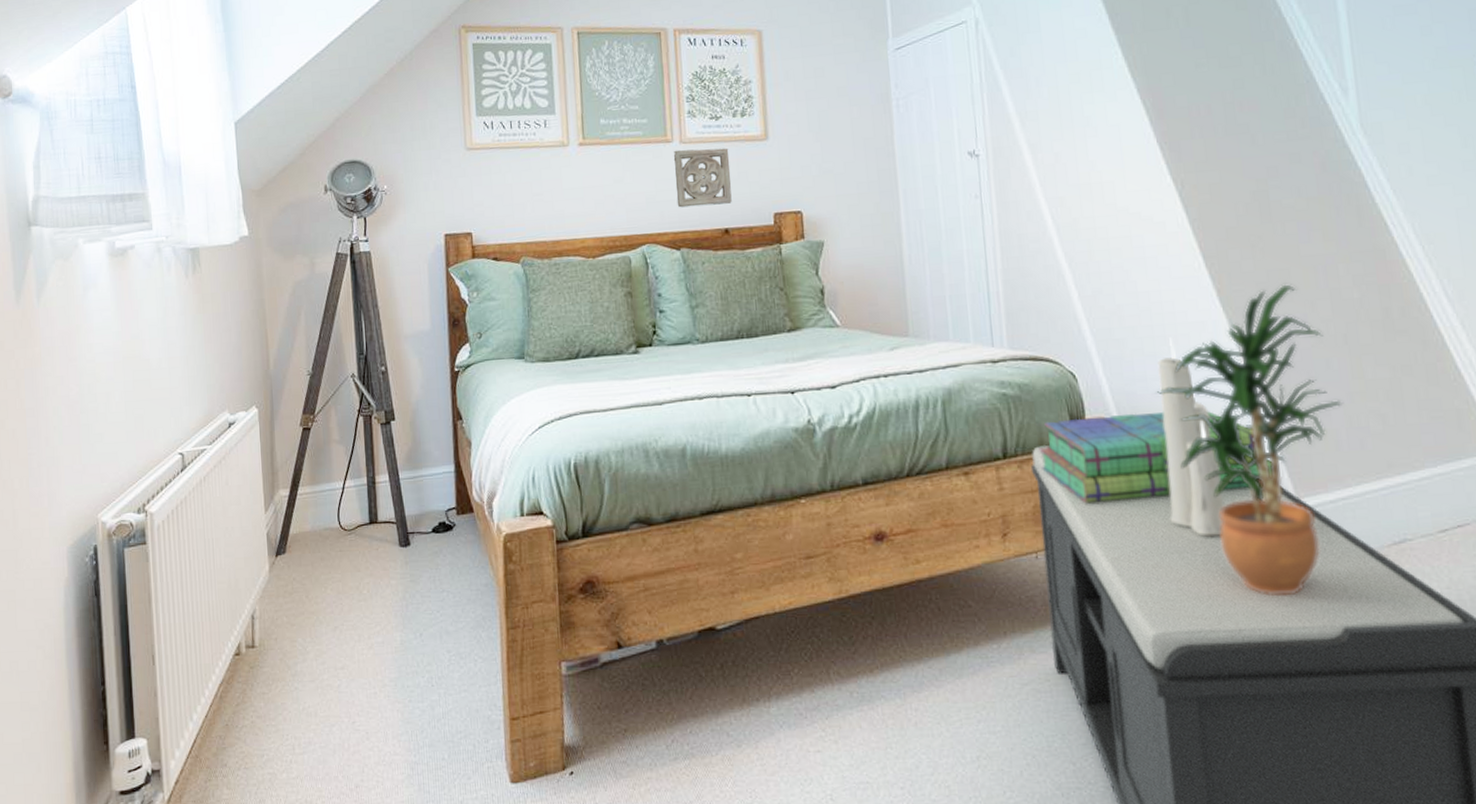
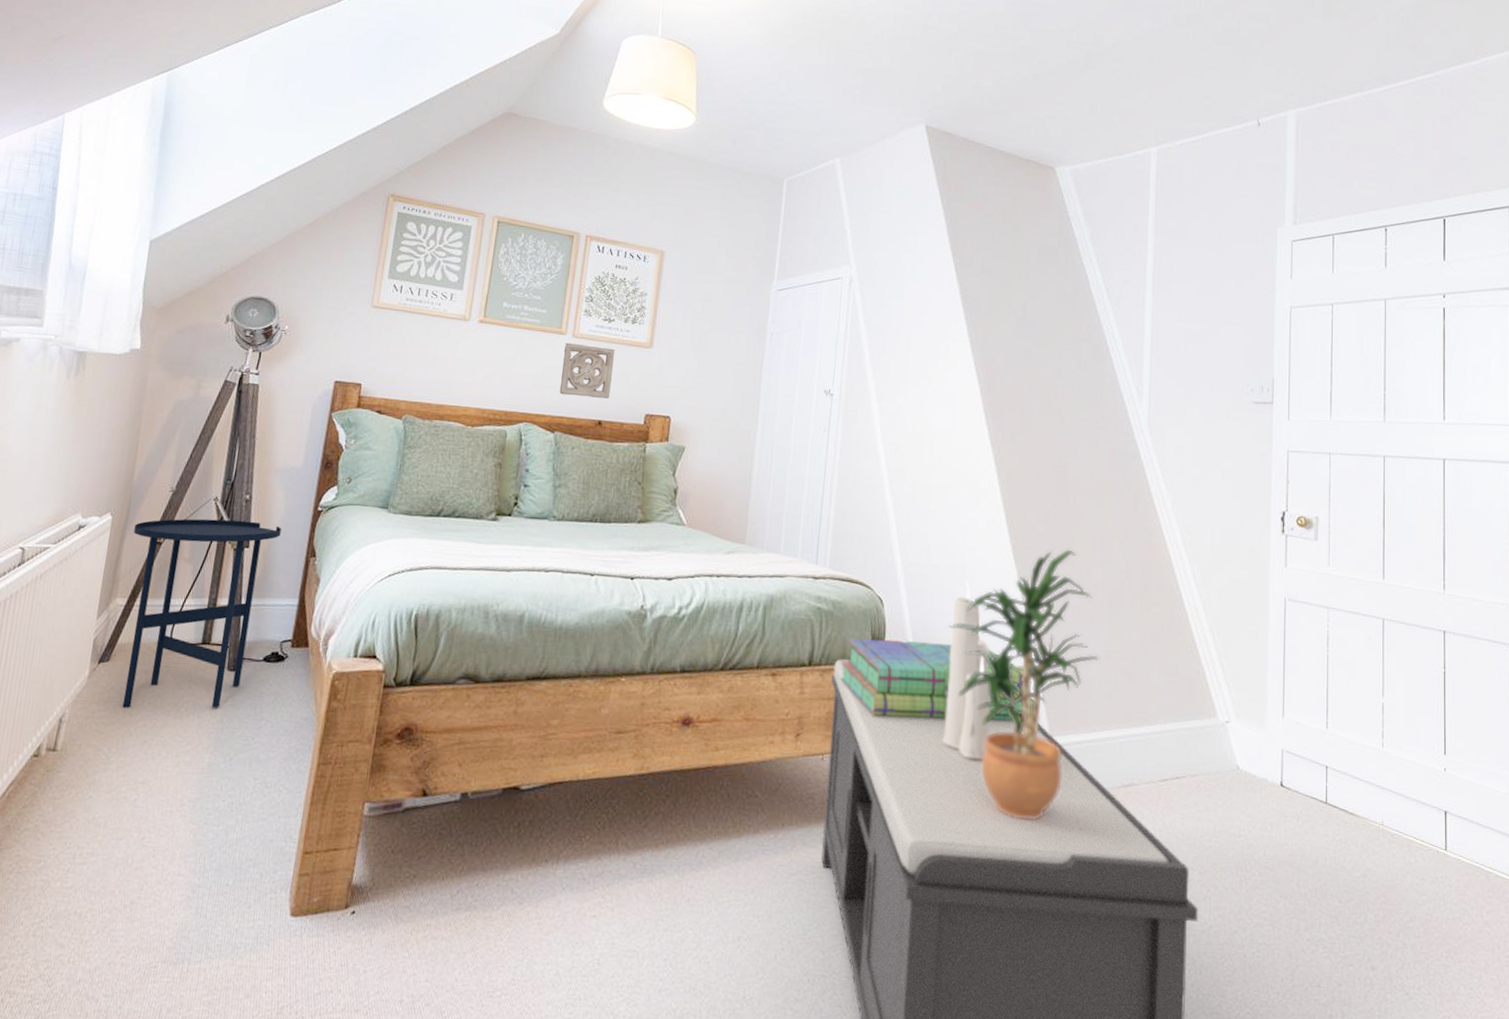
side table: none [281,392,423,597] -> present [122,518,282,708]

